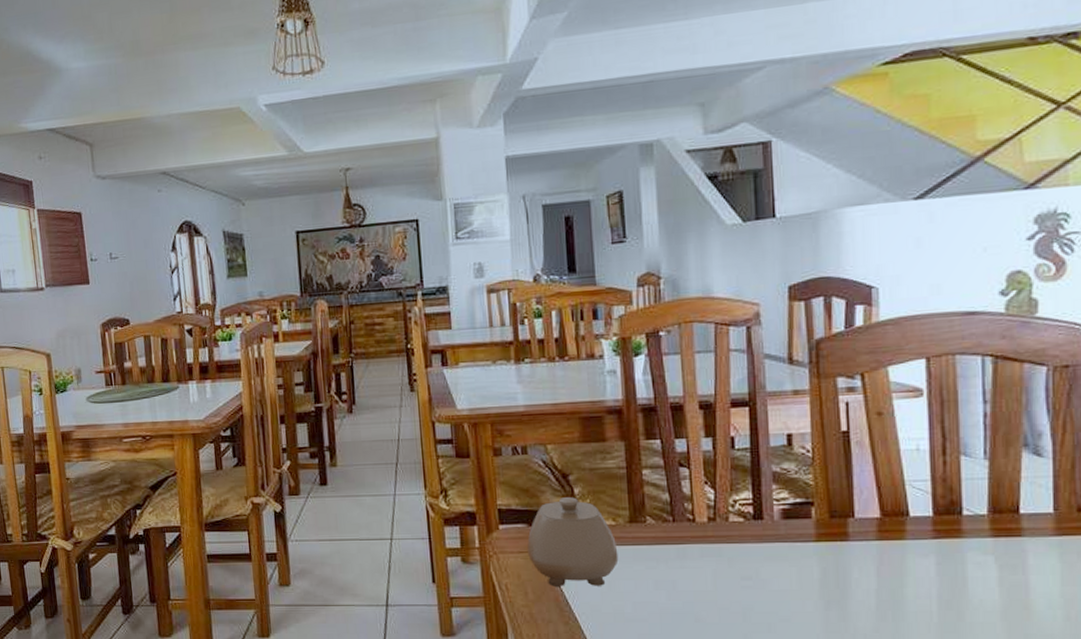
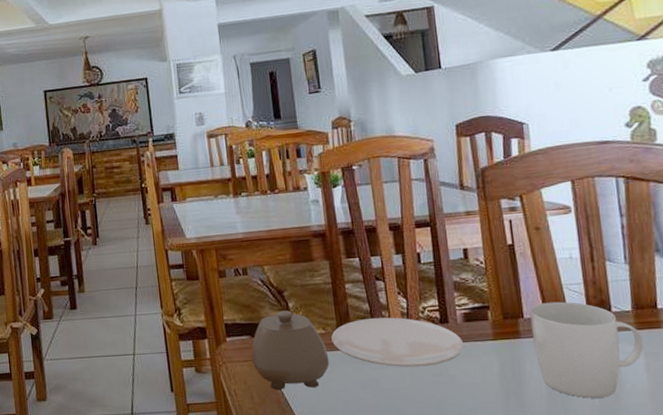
plate: none [622,509,780,568] -> present [331,317,464,368]
mug: none [862,500,998,614] -> present [529,301,644,398]

